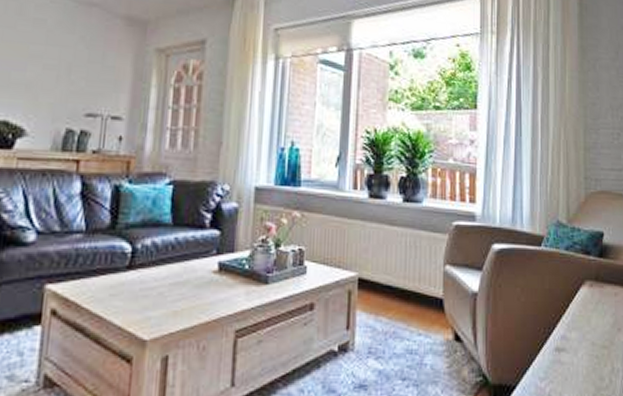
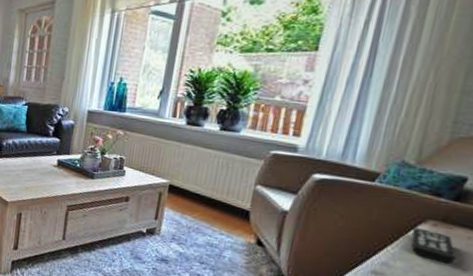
remote control: none [576,291,611,325] -> present [411,227,456,264]

